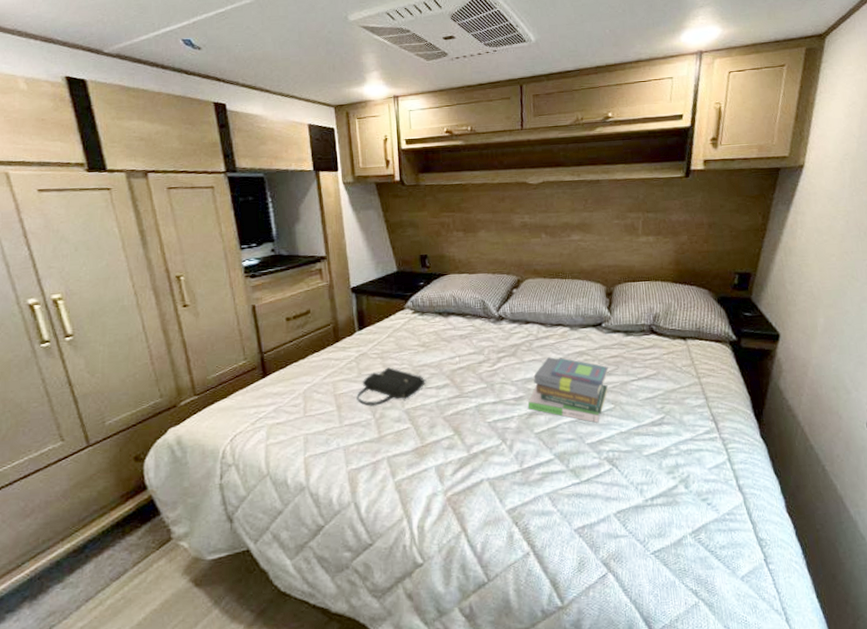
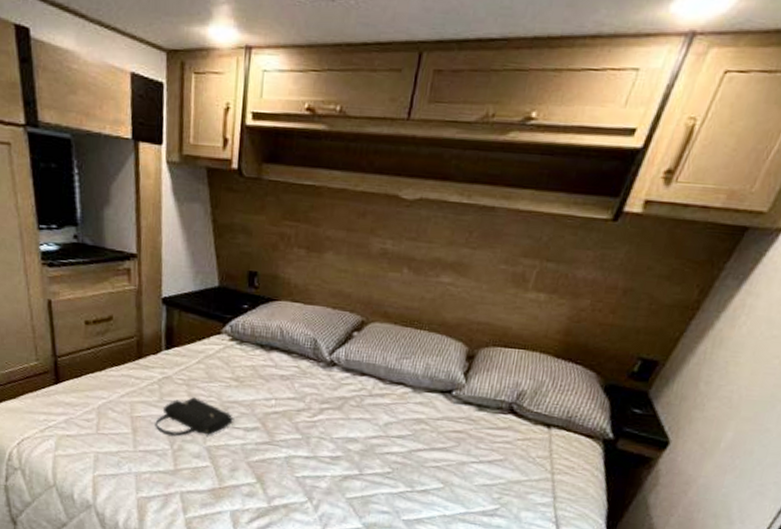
books: present [528,357,609,423] -> none [344,418,447,500]

